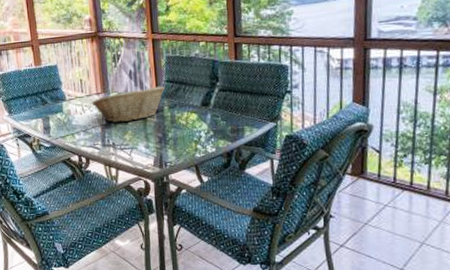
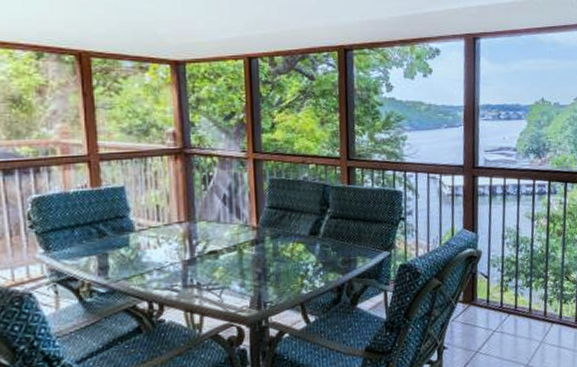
fruit basket: present [91,86,165,122] -> none [170,213,266,257]

